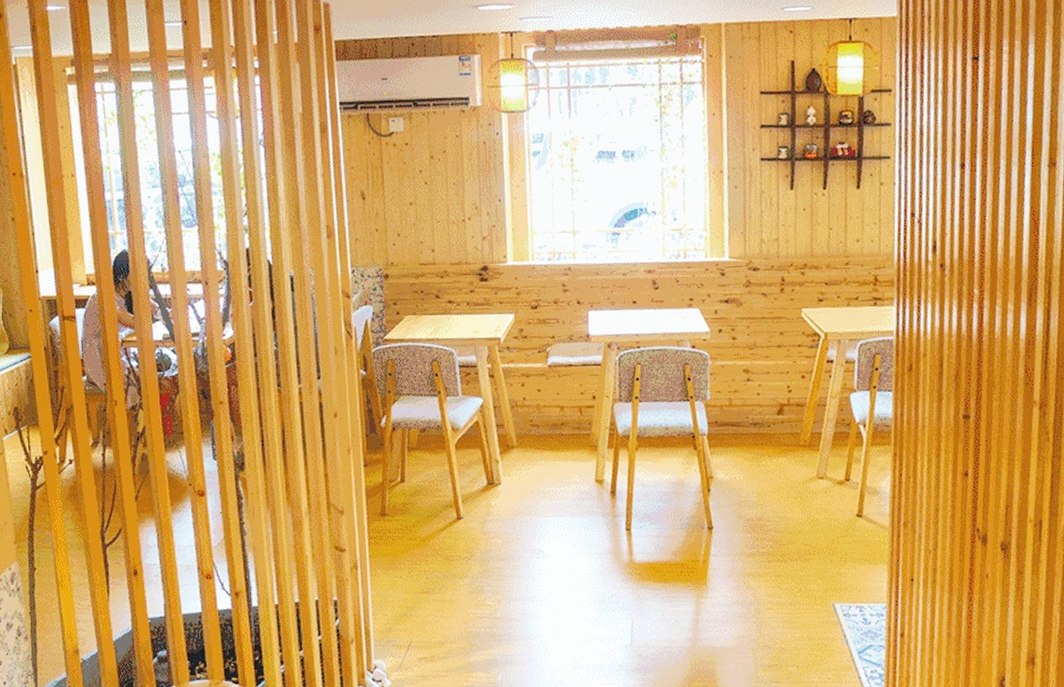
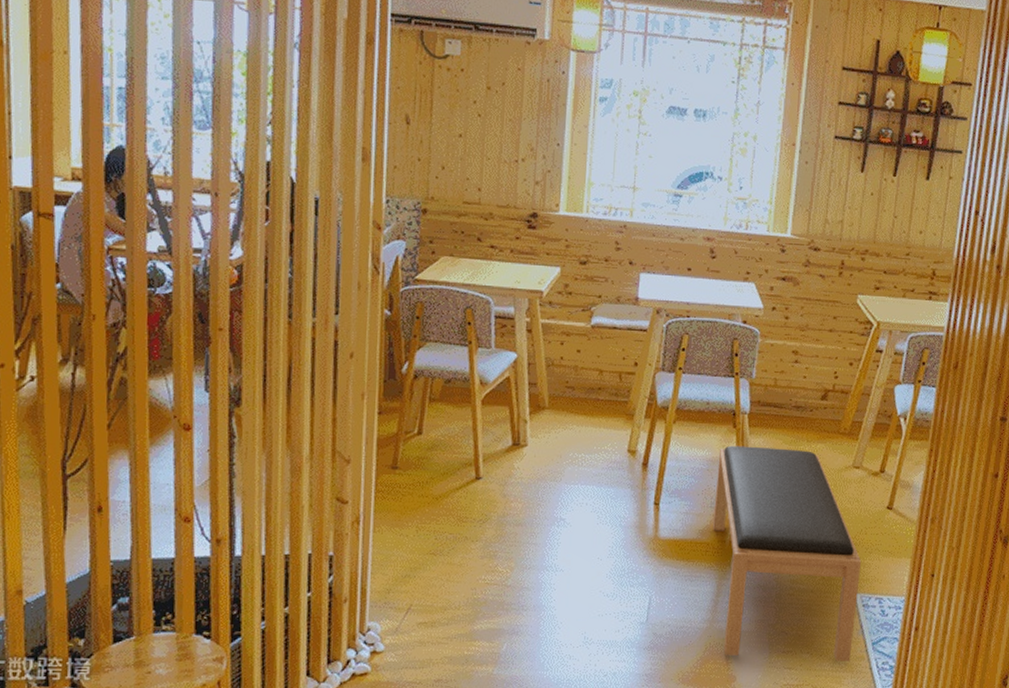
bench: none [683,465,838,673] -> present [712,445,862,662]

